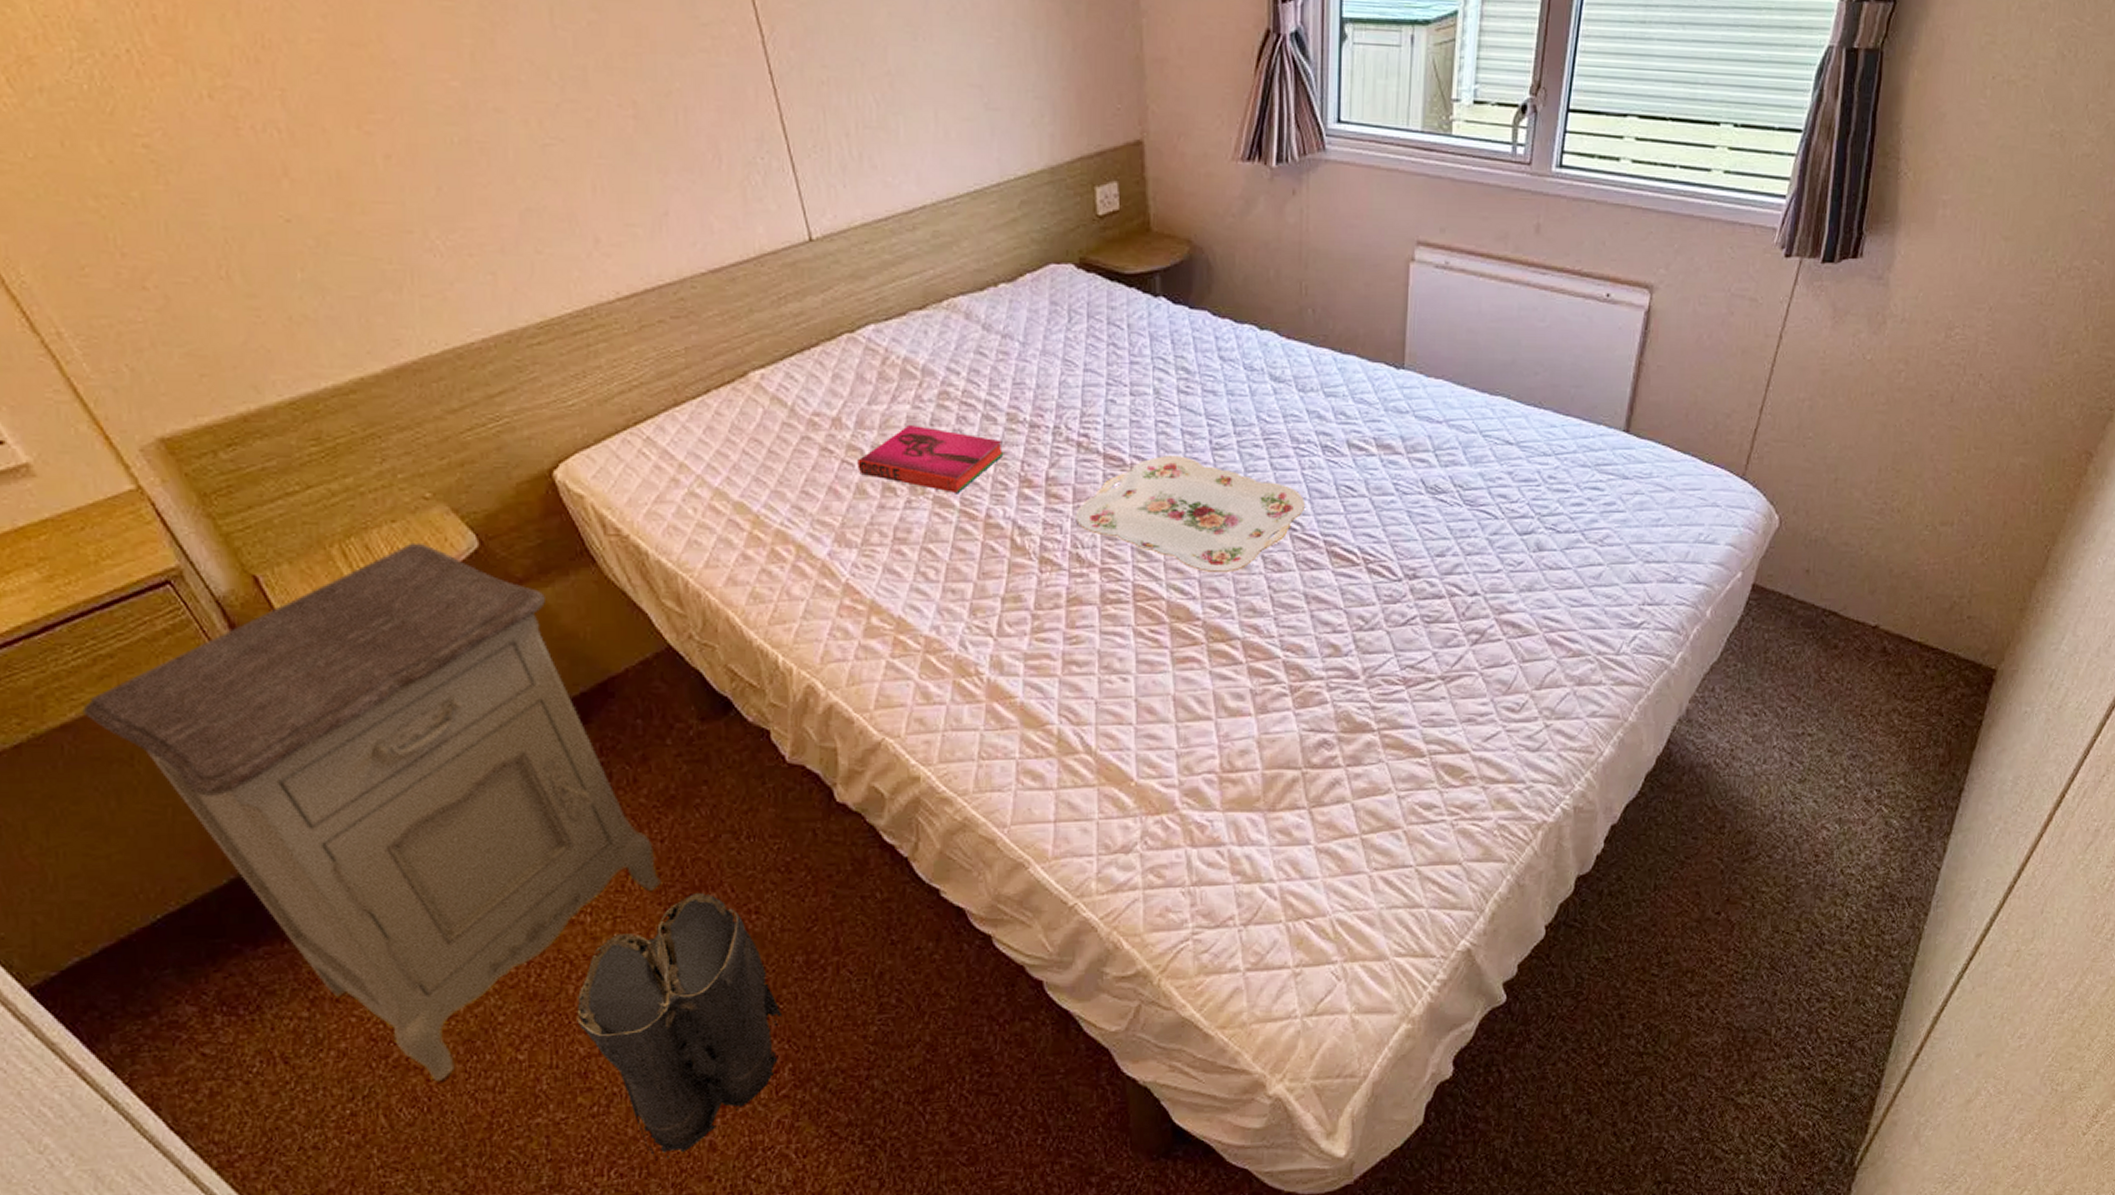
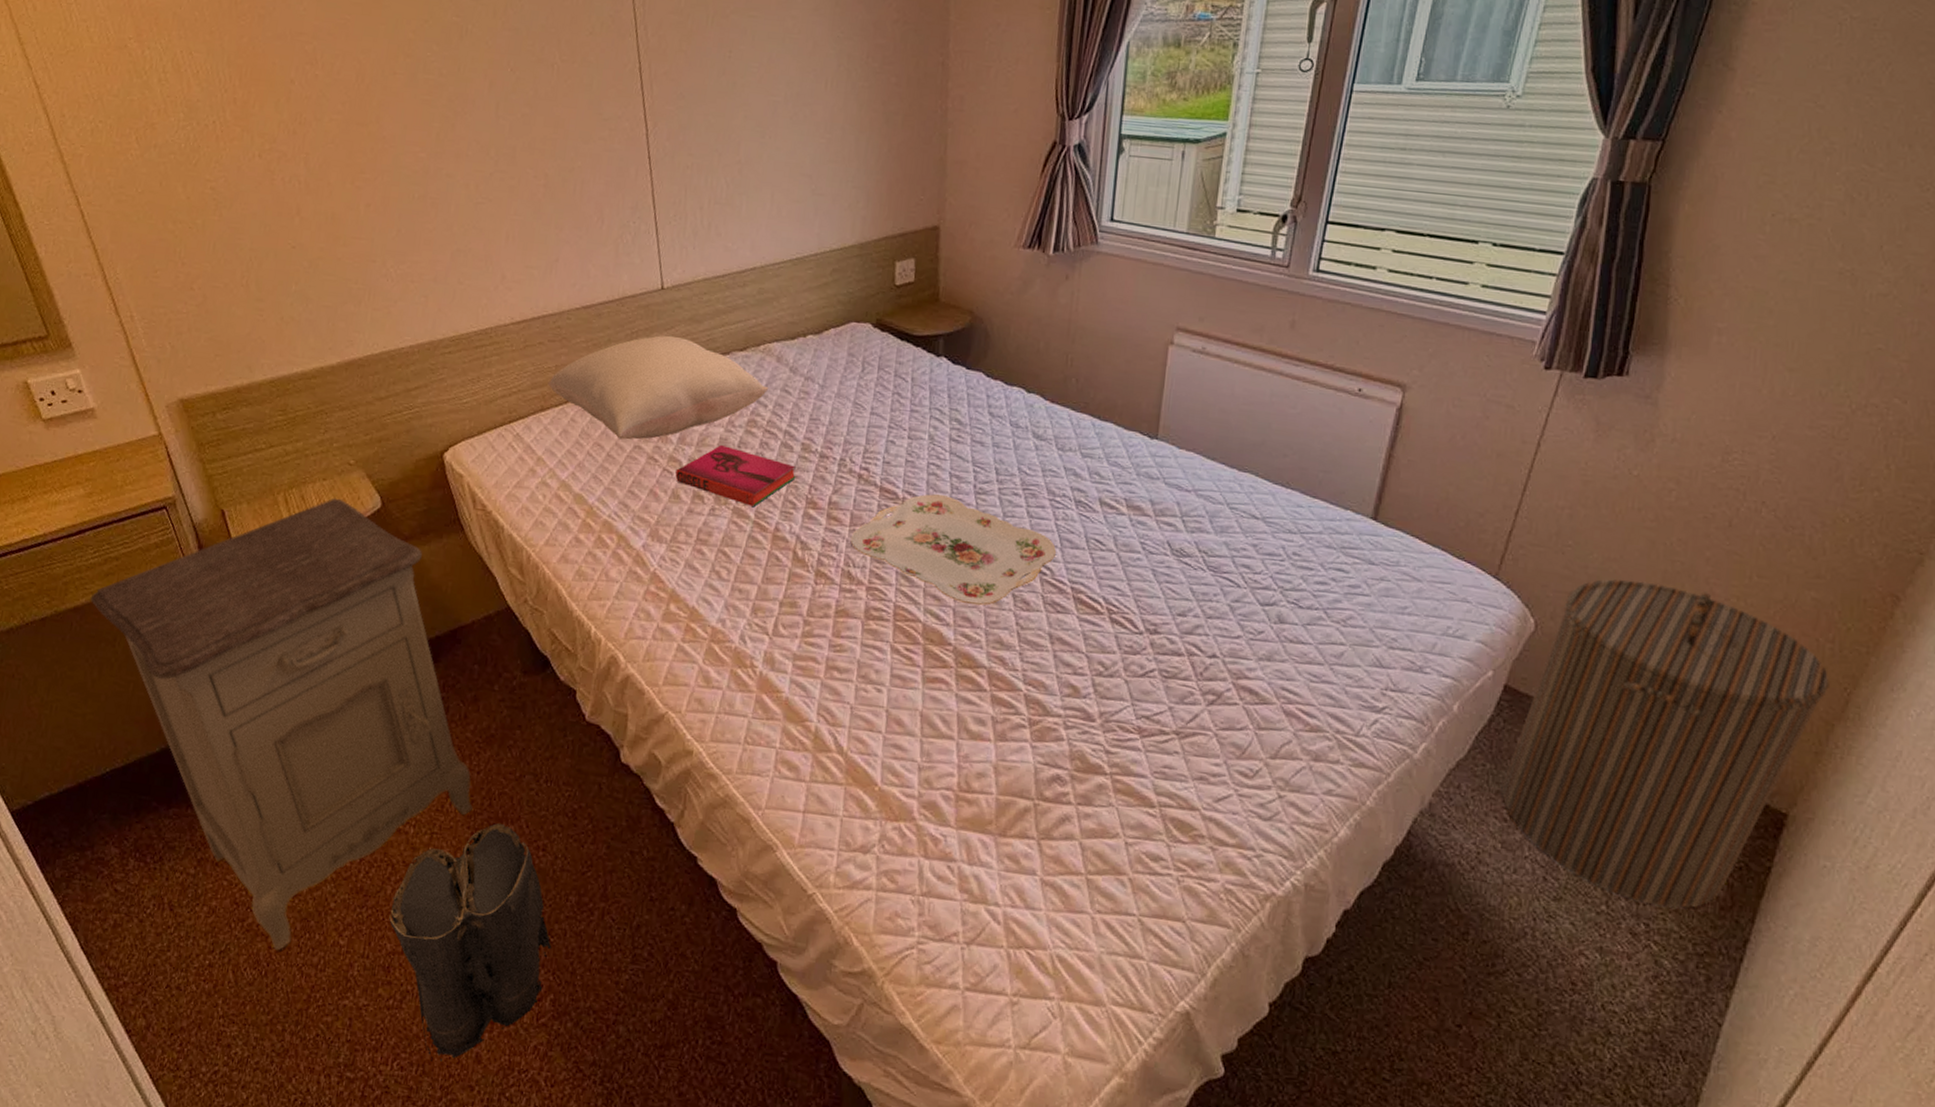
pillow: none [678,298,960,431] -> present [548,335,769,440]
laundry hamper: none [1751,465,2033,772] -> present [1501,578,1829,908]

